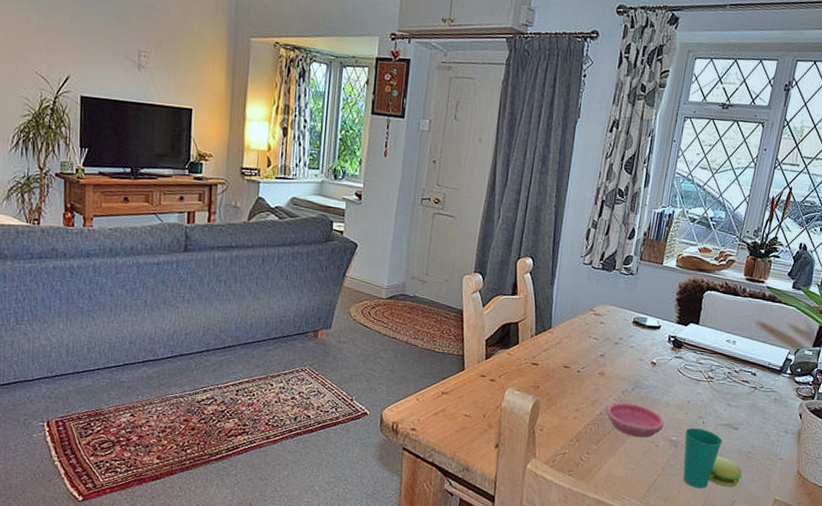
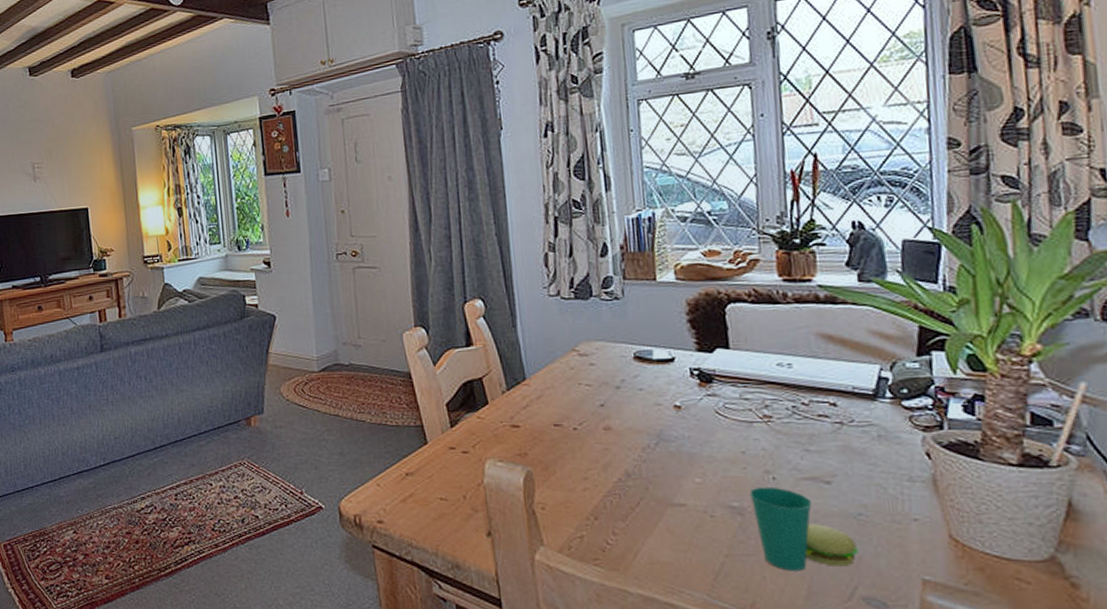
saucer: present [606,402,665,438] -> none [627,462,716,508]

